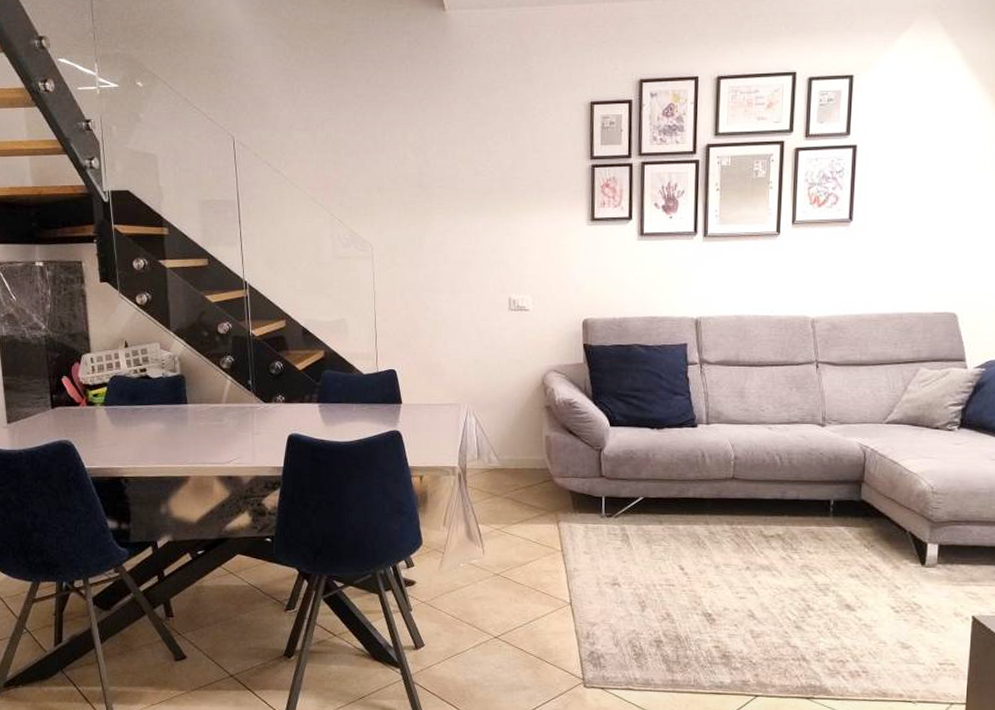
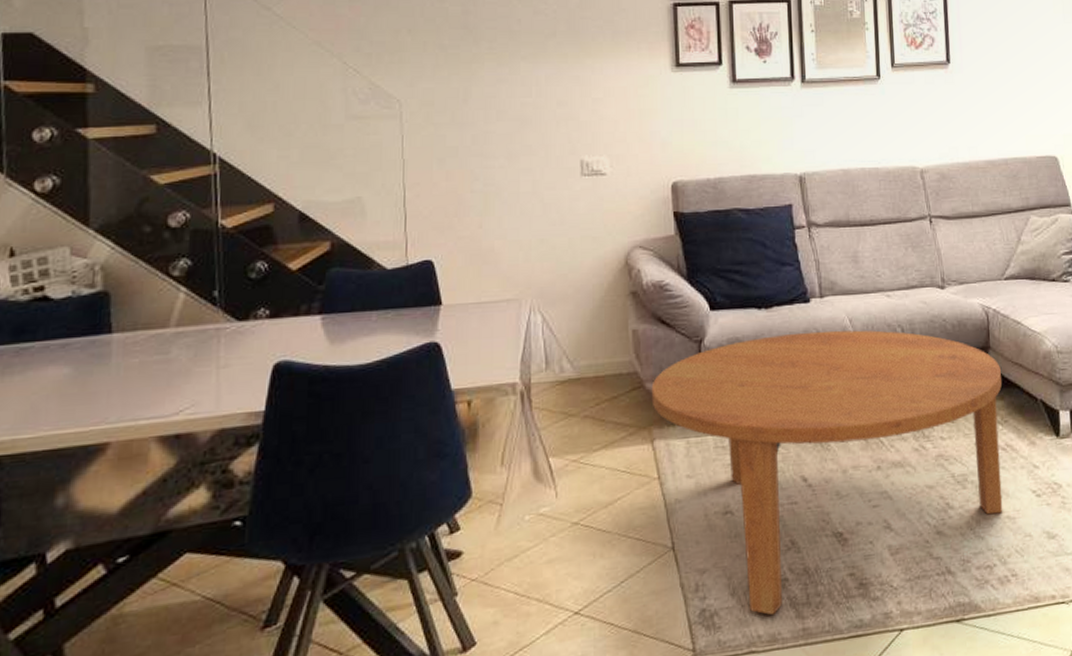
coffee table: none [558,451,872,666] -> present [651,330,1003,616]

